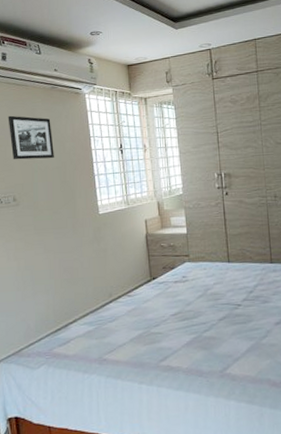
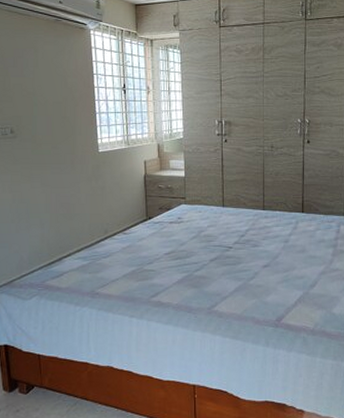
picture frame: present [8,115,55,160] -> none [8,45,56,93]

